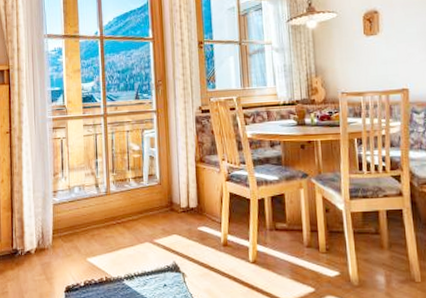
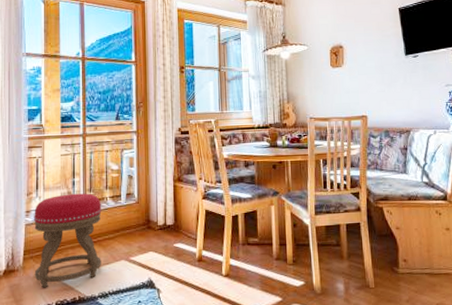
stool: none [61,174,126,267] -> present [34,193,102,288]

